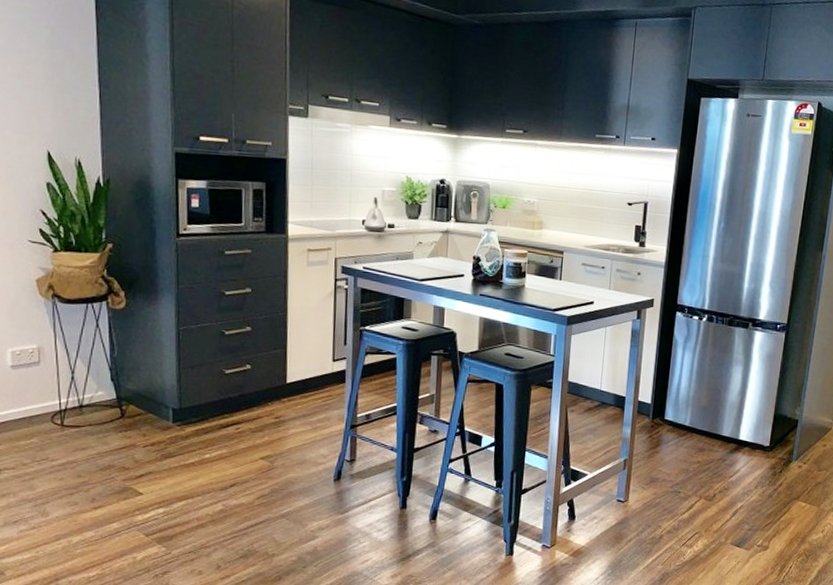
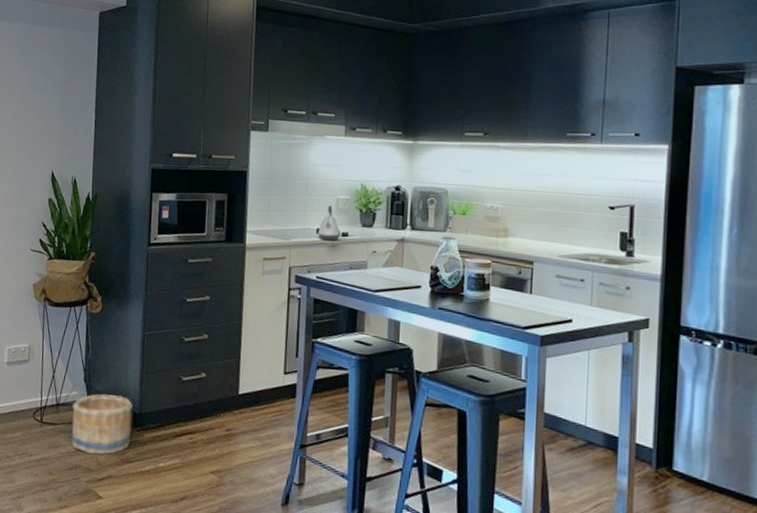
basket: none [98,392,172,453] -> present [71,394,134,455]

